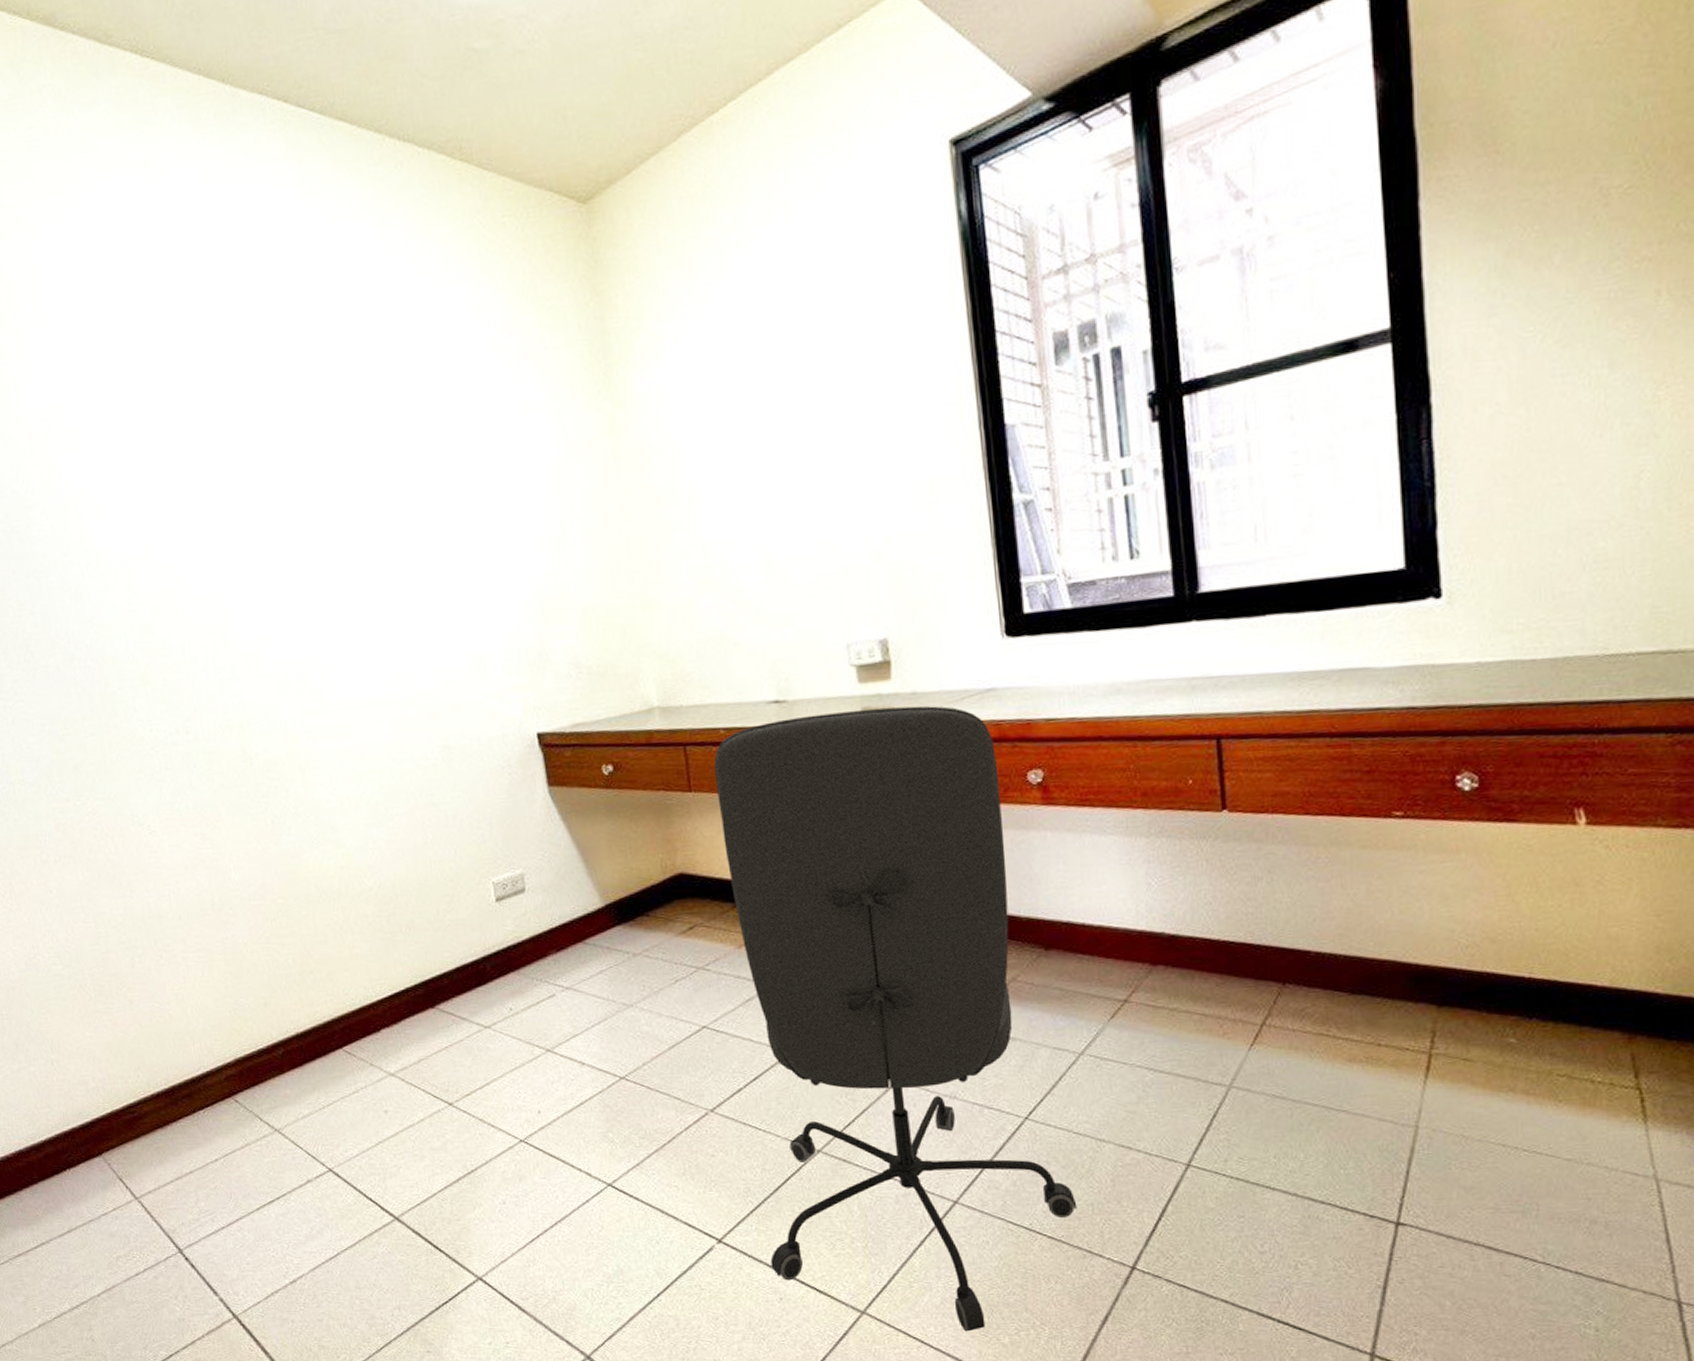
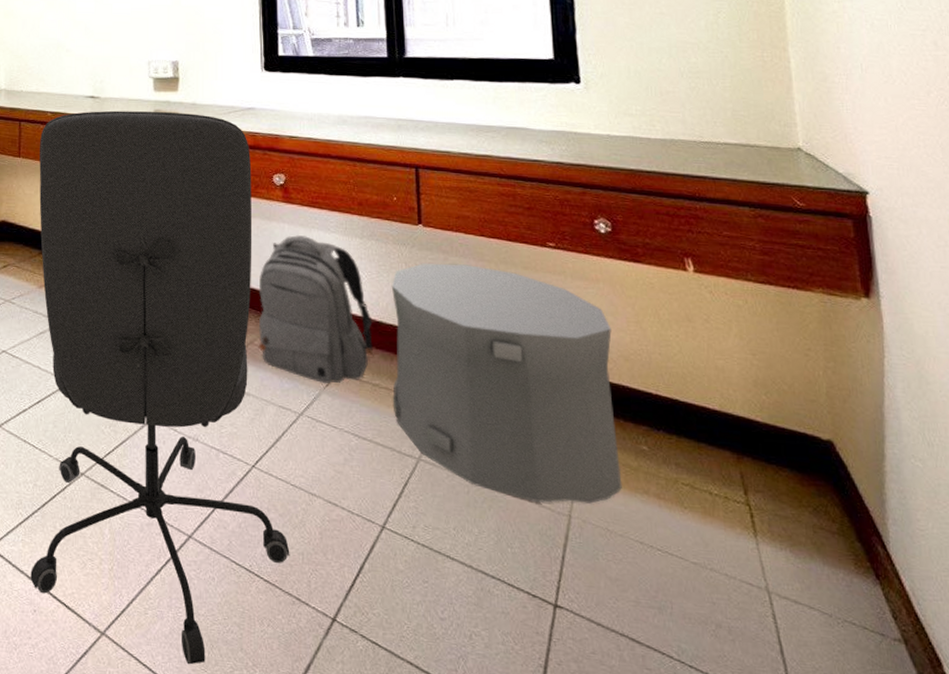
backpack: none [1018,843,1170,1016] -> present [258,235,374,384]
trash can: none [1189,852,1482,1116] -> present [391,263,622,504]

